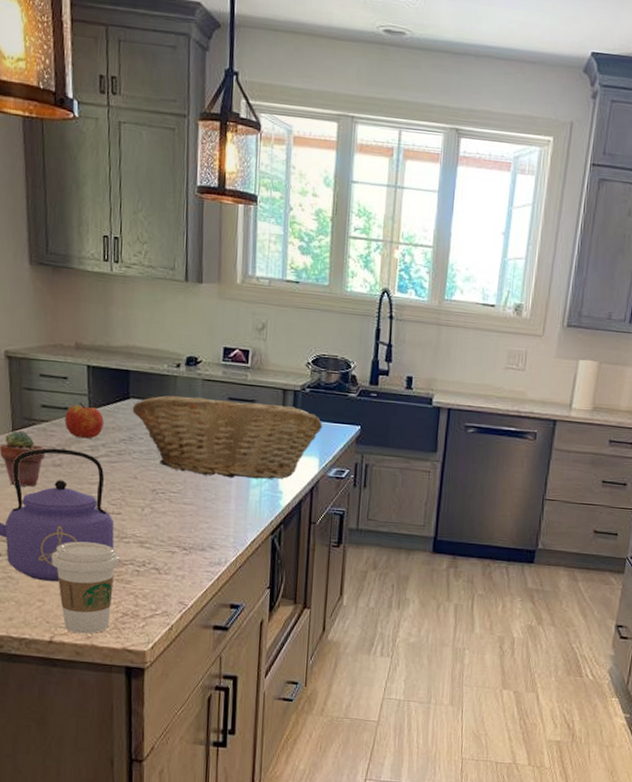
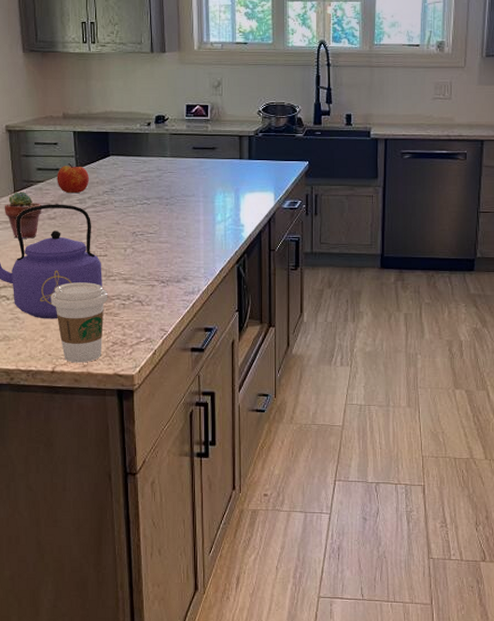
fruit basket: present [132,395,323,479] -> none [112,149,276,217]

